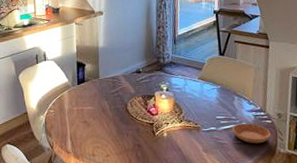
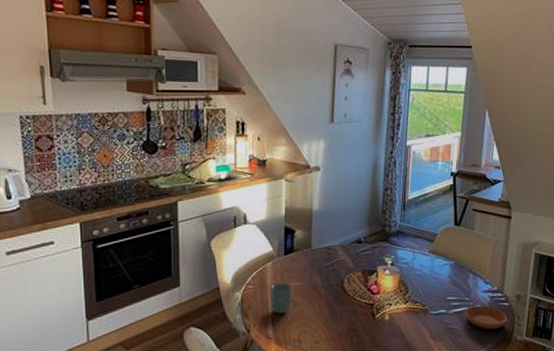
cup: none [68,107,86,133] -> present [271,282,293,314]

